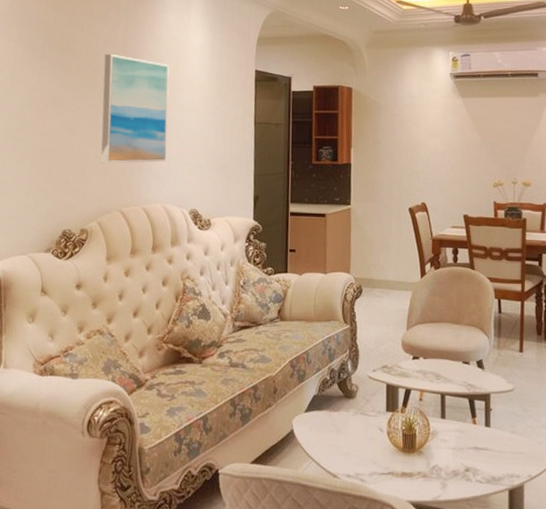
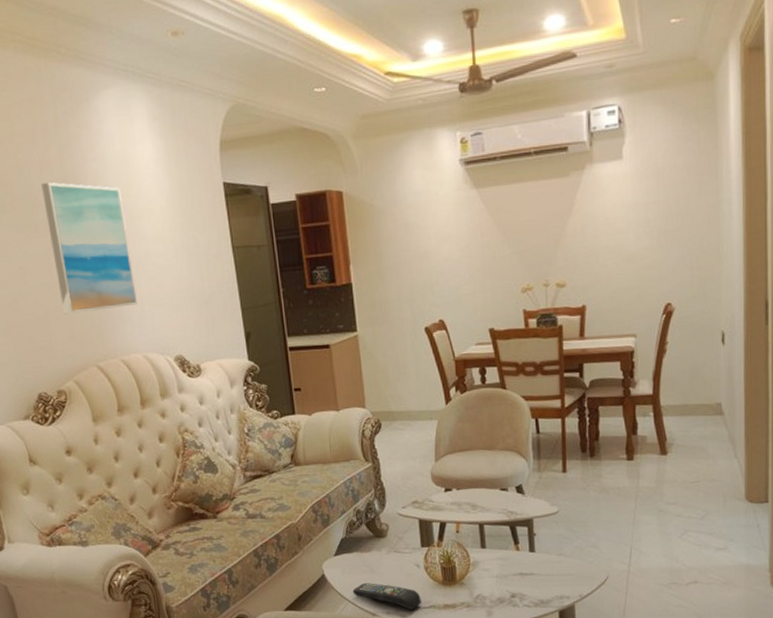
remote control: none [317,442,381,476] -> present [352,582,422,611]

